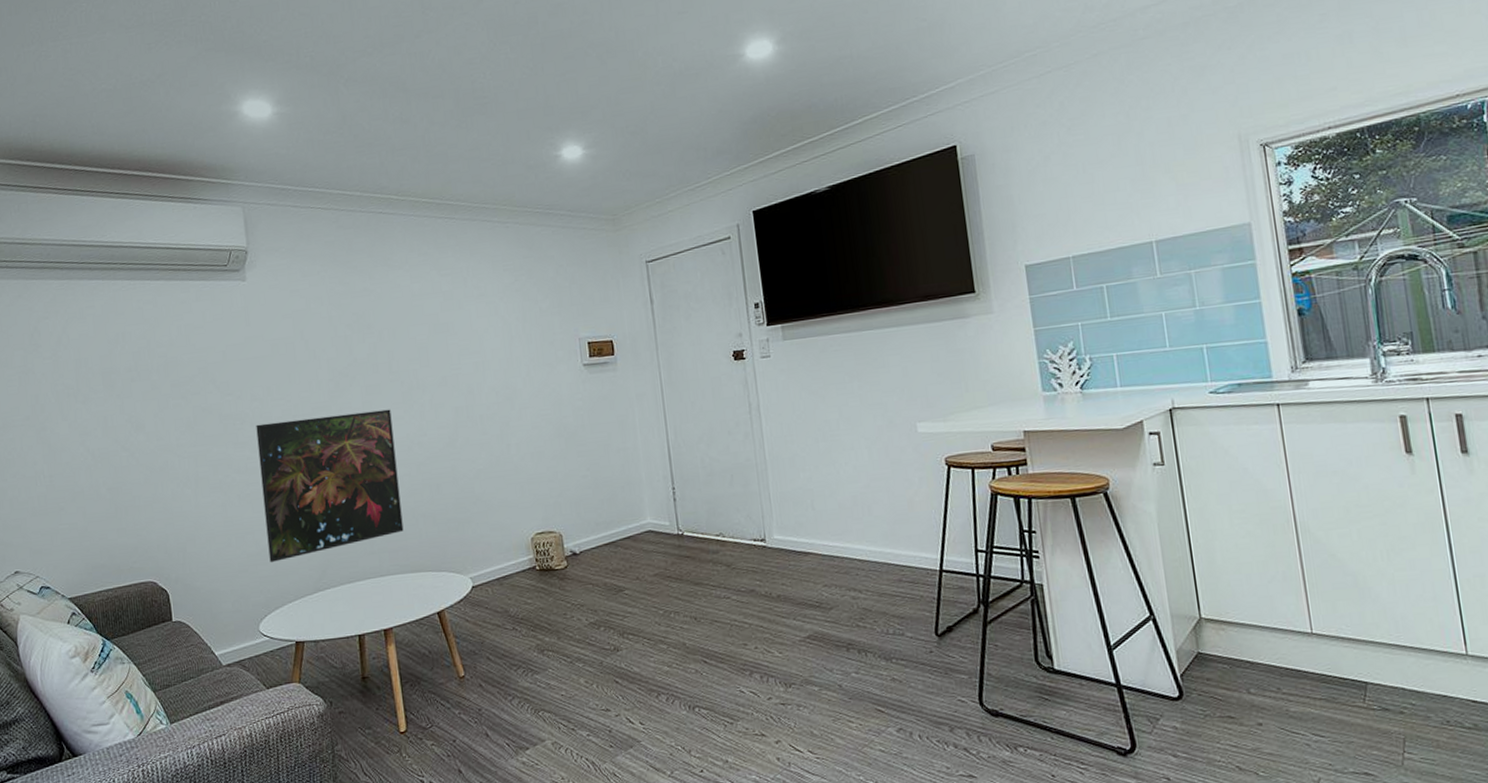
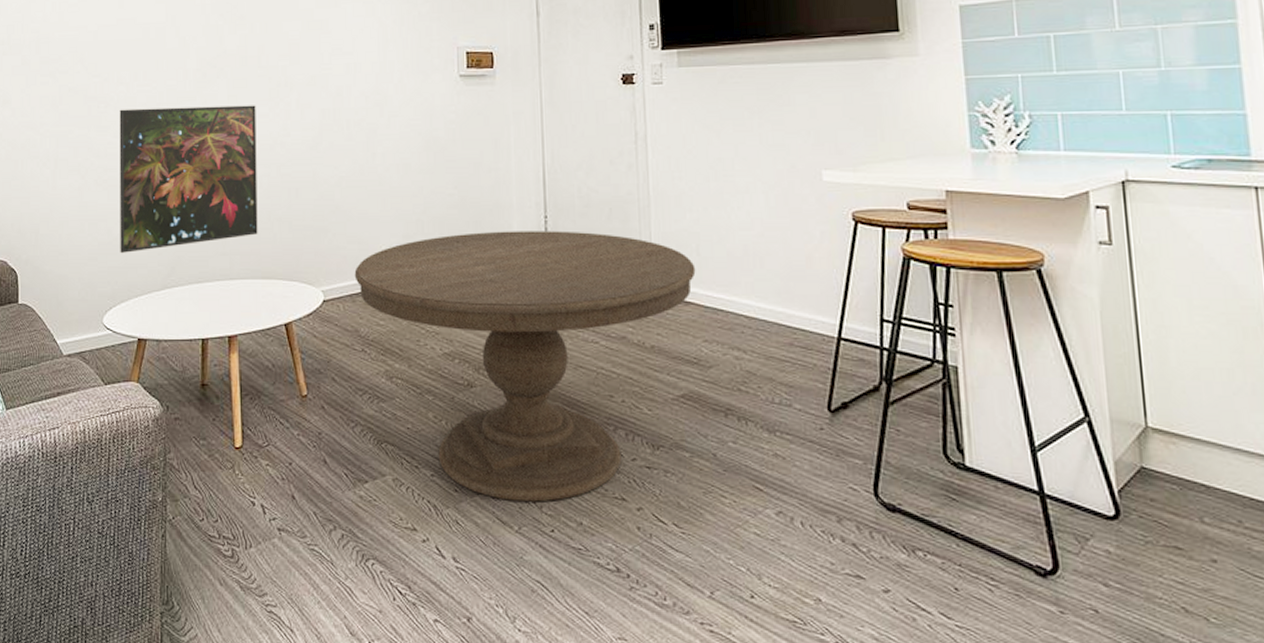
dining table: none [499,498,812,749] -> present [354,231,696,502]

